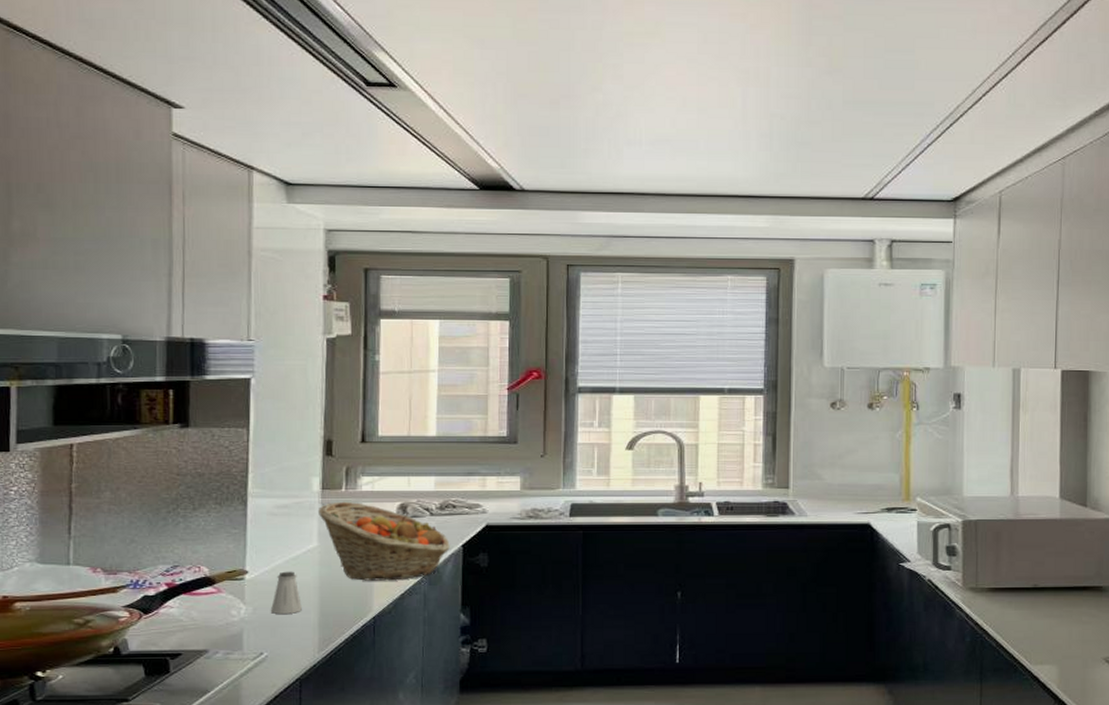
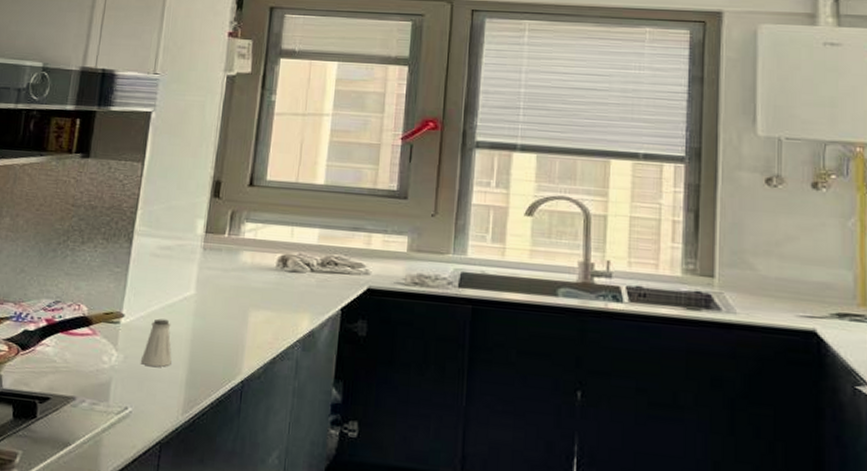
fruit basket: present [318,501,450,581] -> none [199,247,328,342]

